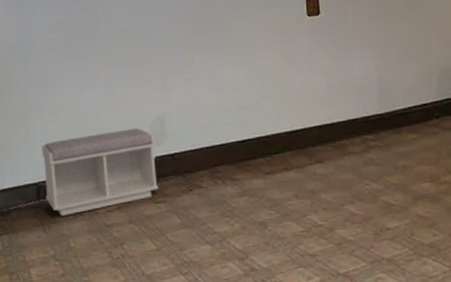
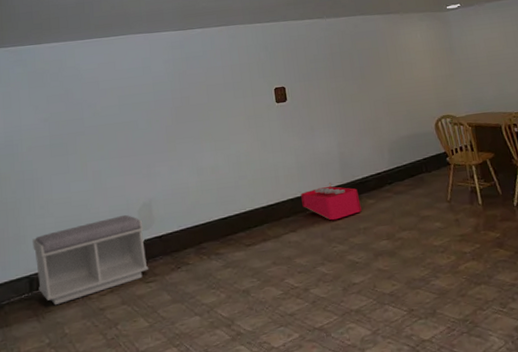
storage bin: none [330,110,401,154] -> present [301,182,362,221]

